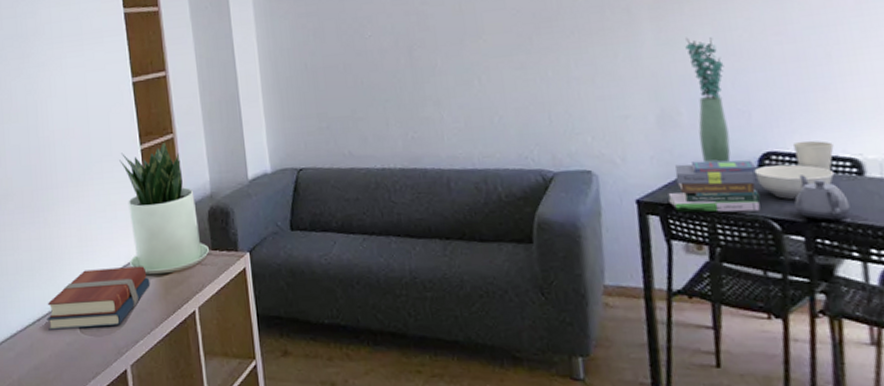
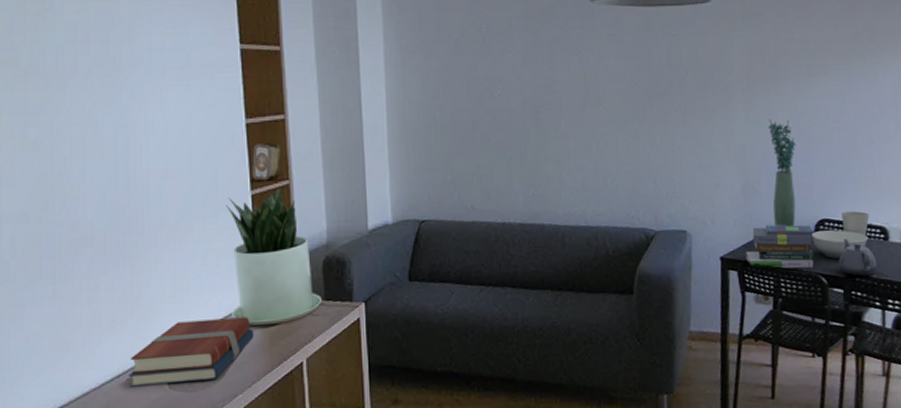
decorative box: none [140,98,165,136] -> present [252,142,281,181]

